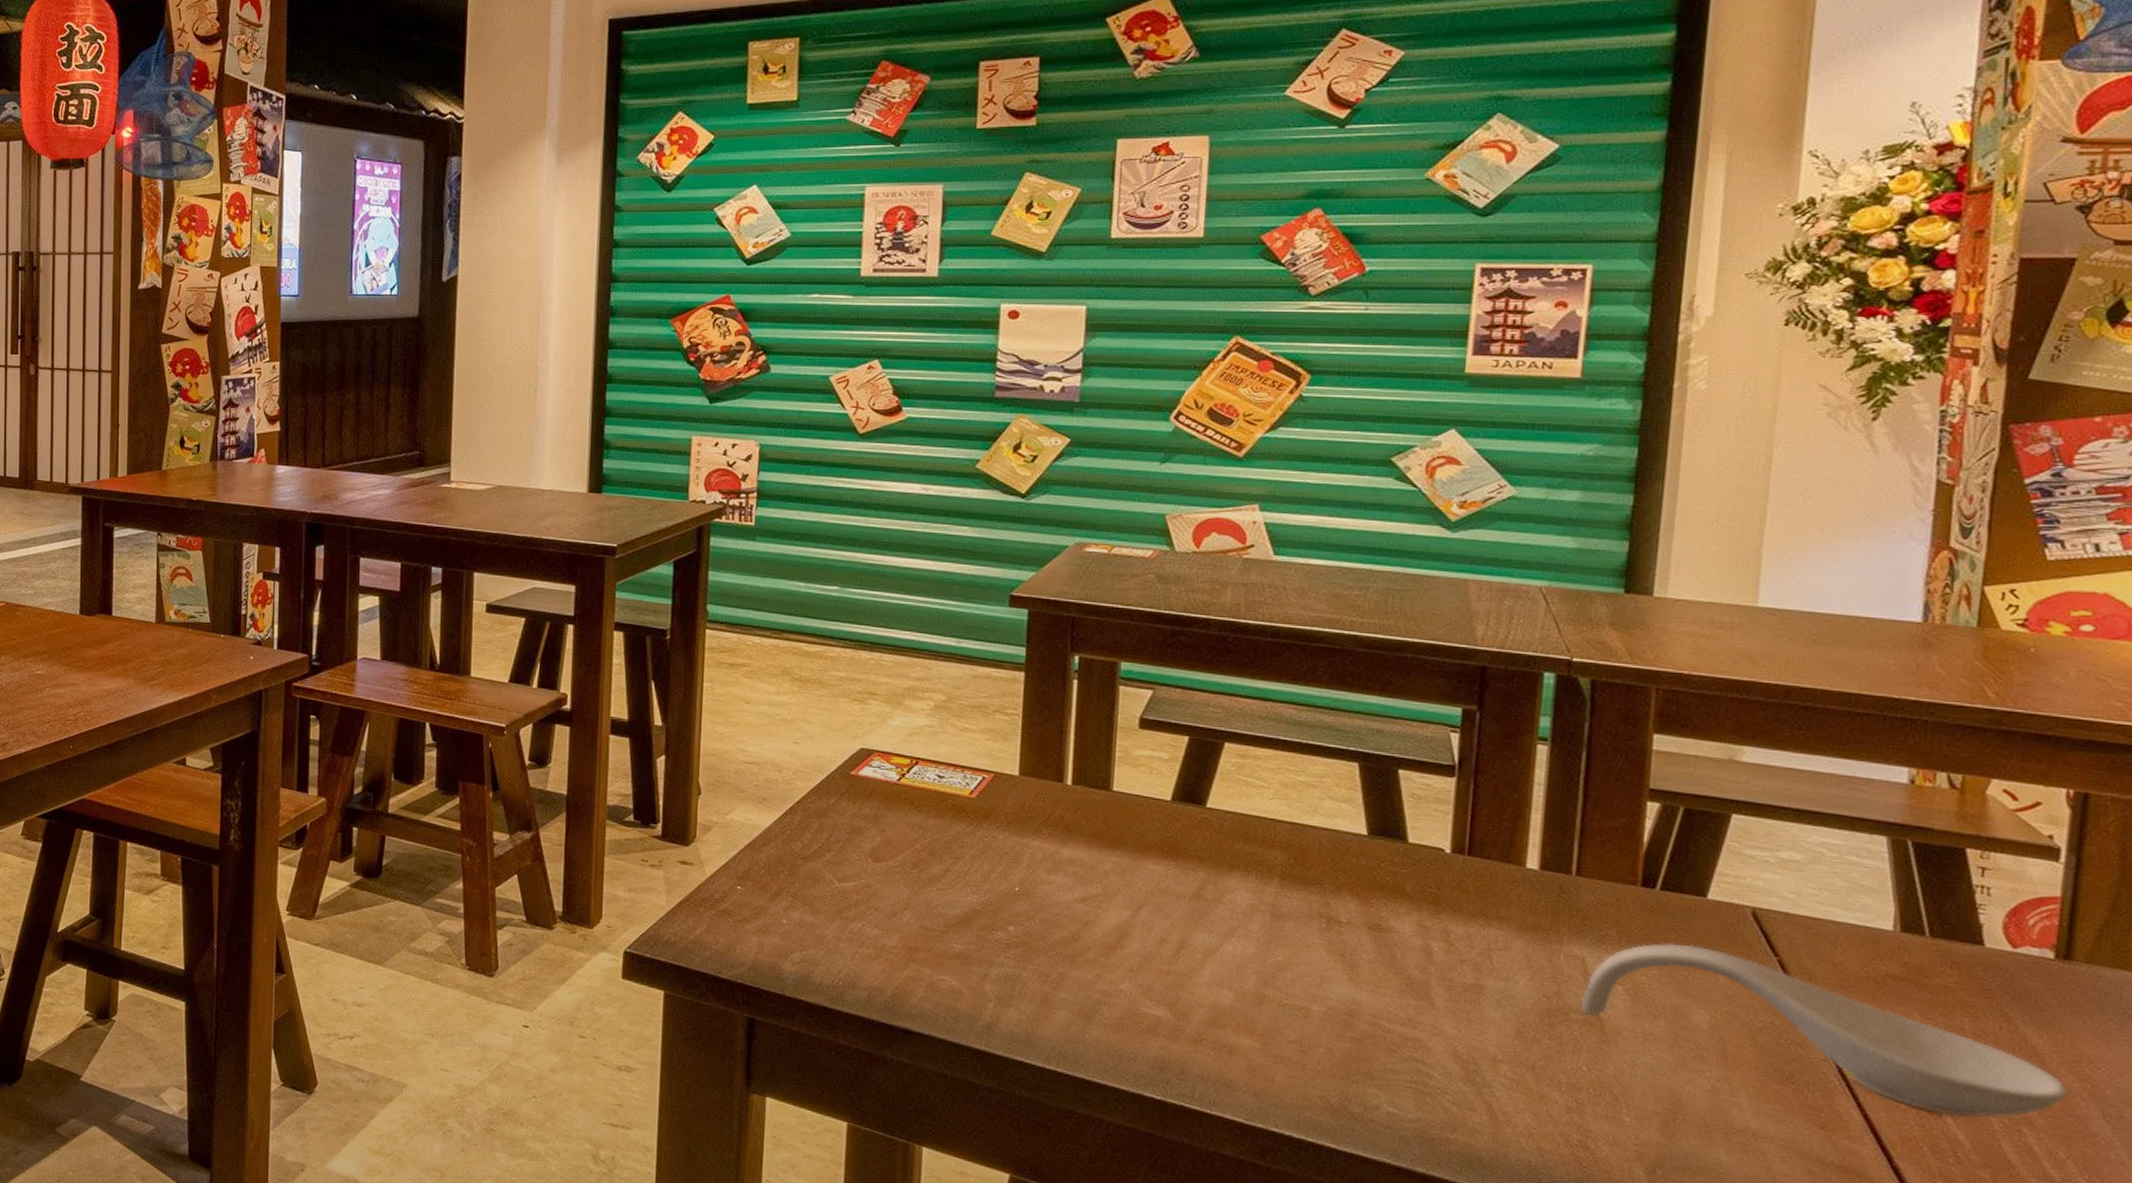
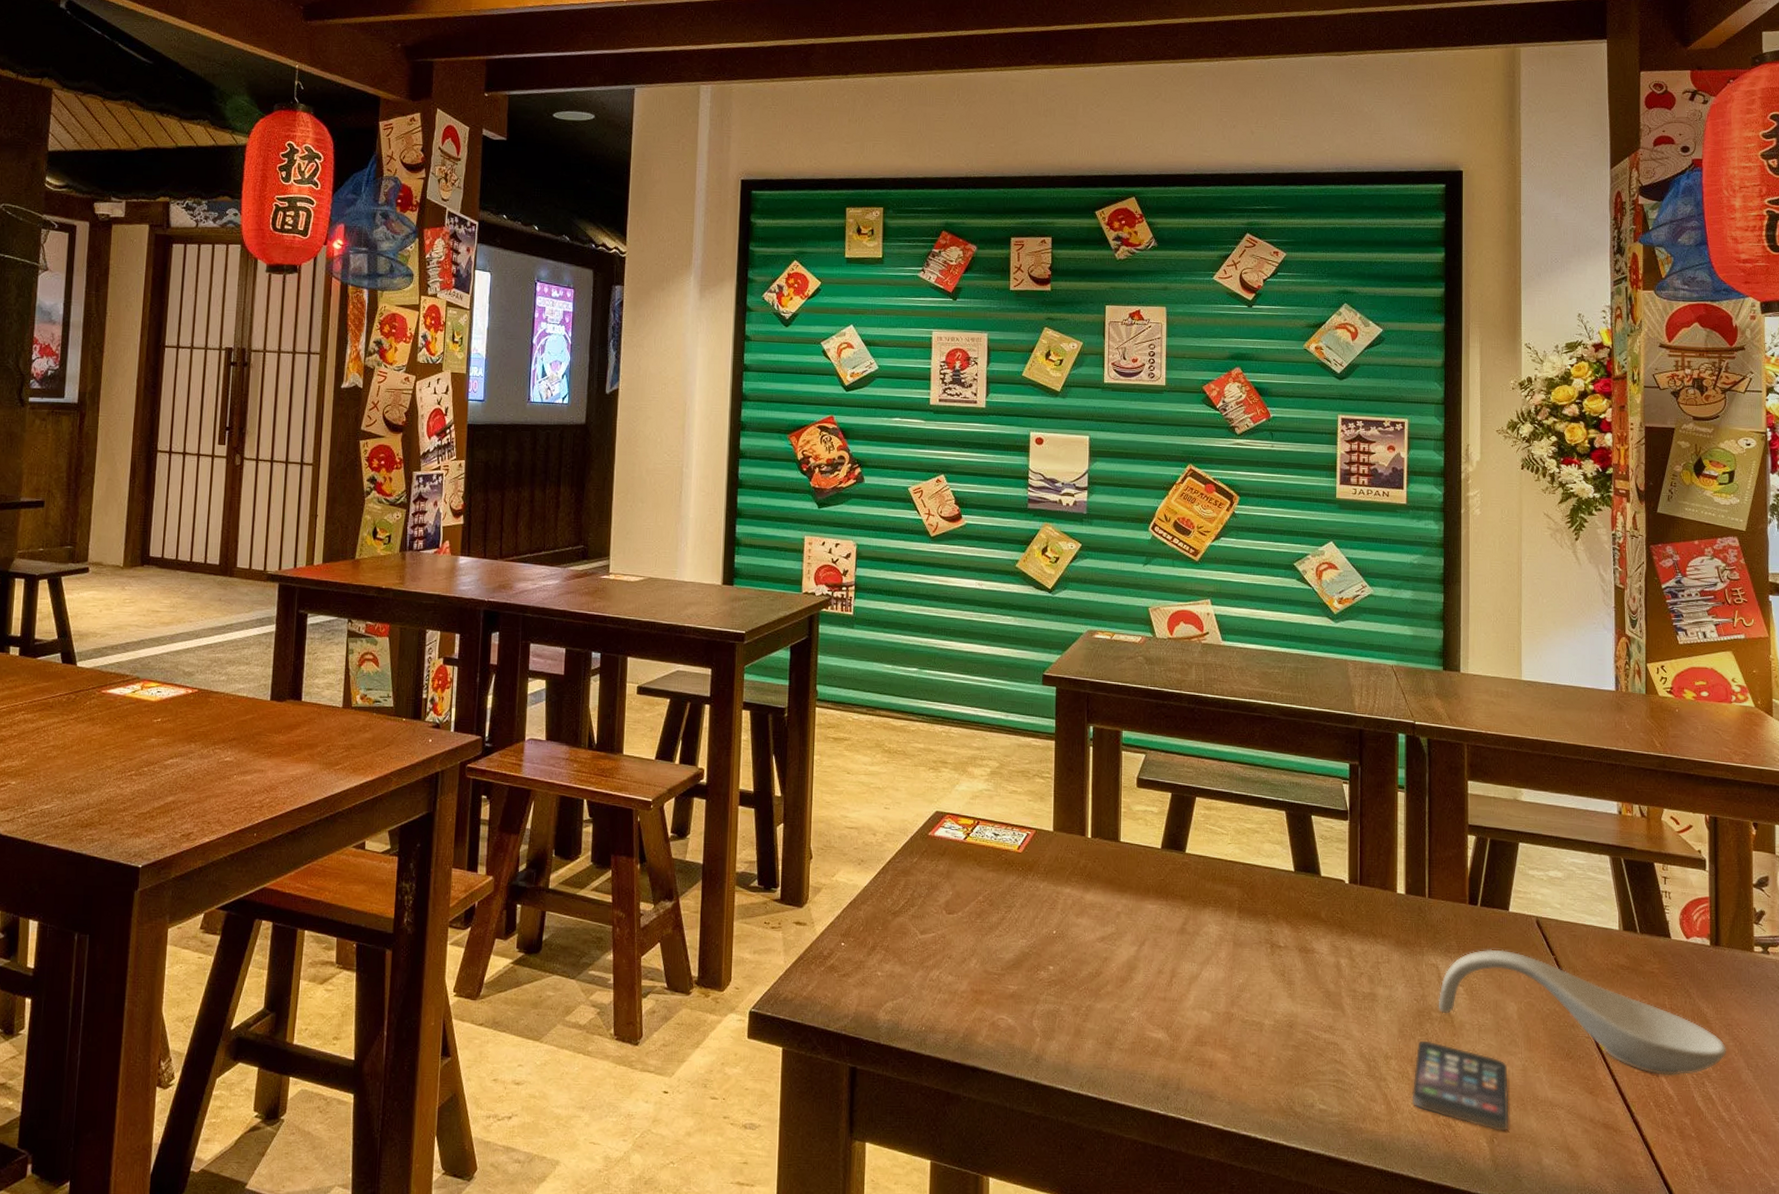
smartphone: none [1529,1045,1686,1161] -> present [1412,1040,1509,1131]

